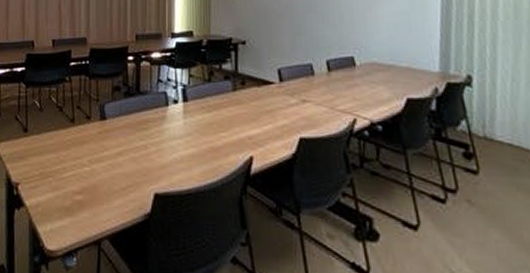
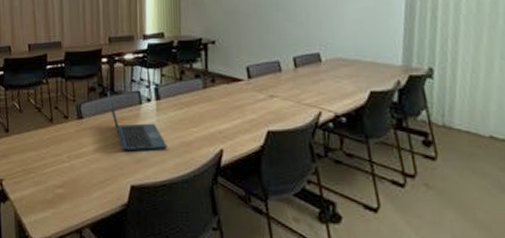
laptop: none [133,92,194,155] -> present [107,92,168,150]

